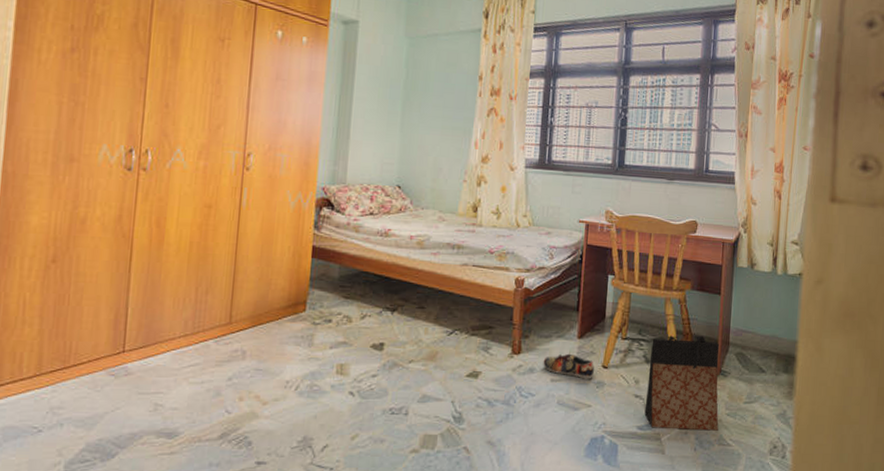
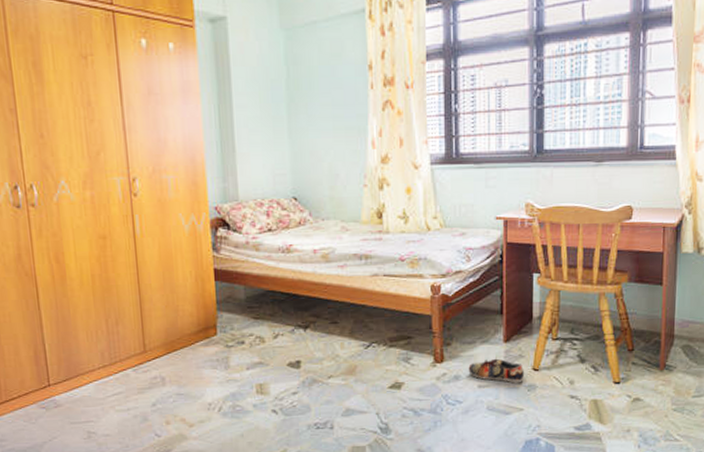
bag: present [644,335,720,431] -> none [581,330,665,428]

